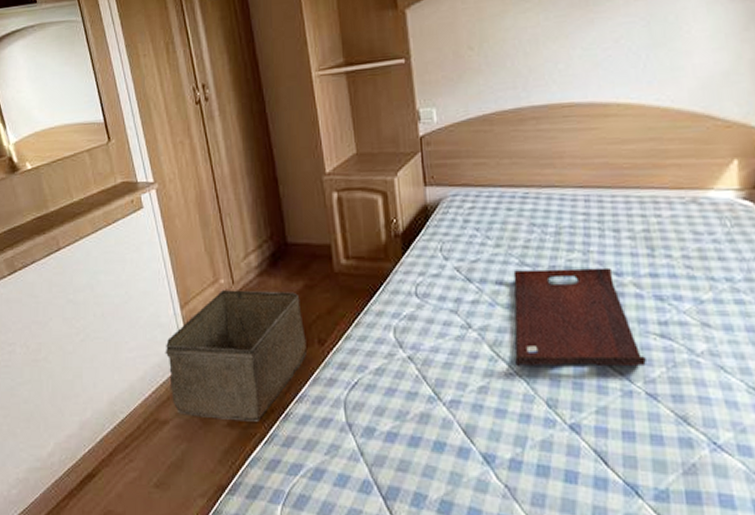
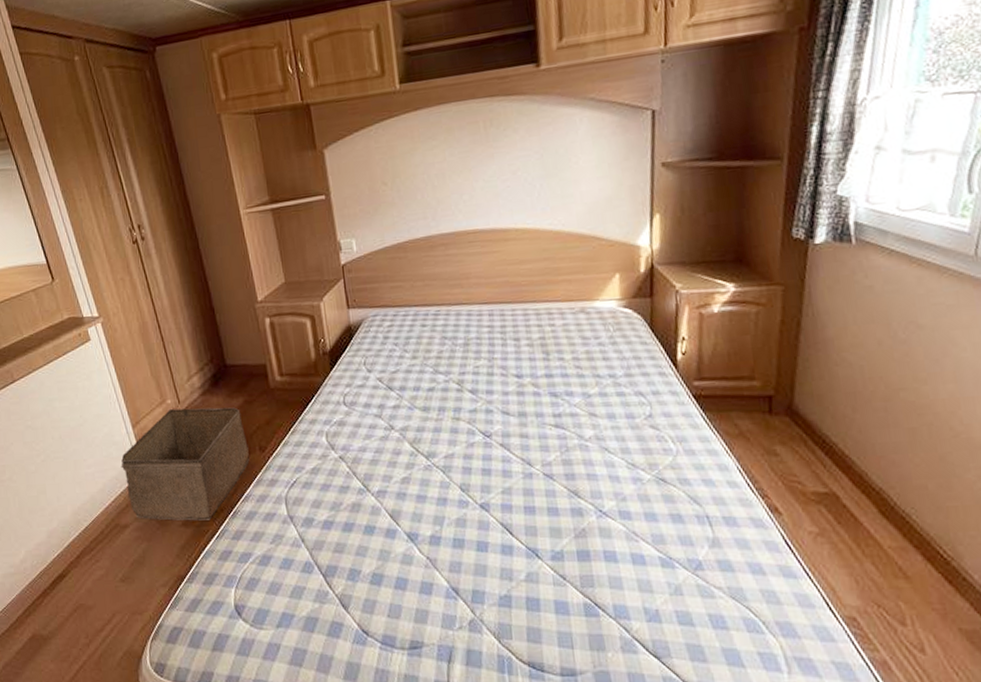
serving tray: present [513,267,646,366] -> none [428,371,543,458]

